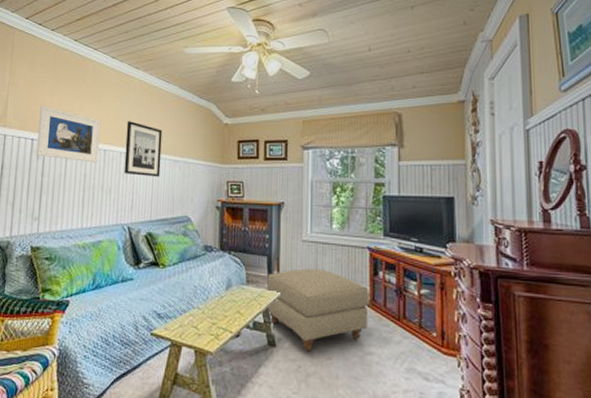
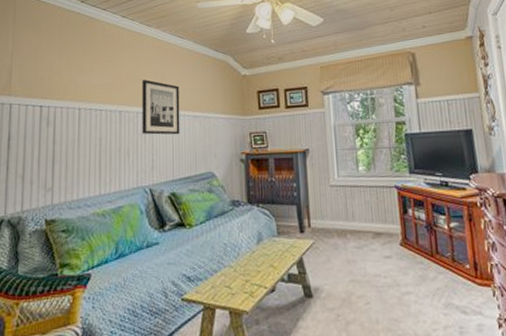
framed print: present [36,105,101,163] -> none [46,70,114,126]
ottoman: present [267,268,369,352] -> none [298,212,402,299]

